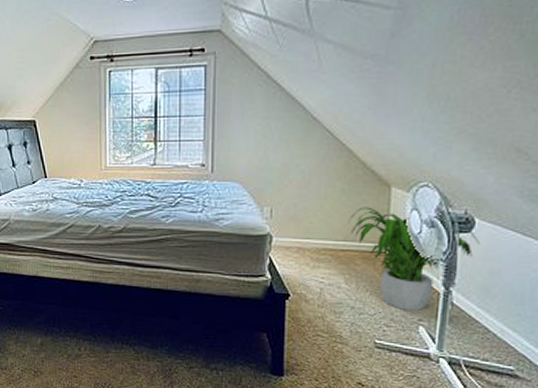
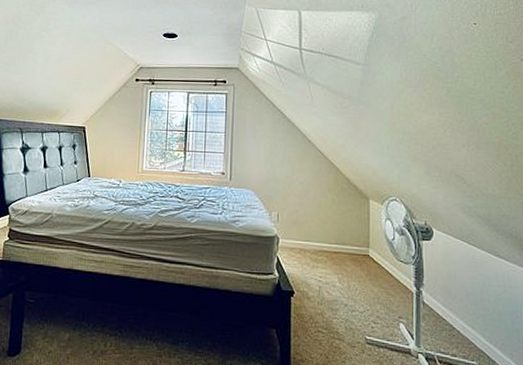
potted plant: present [349,207,481,311] -> none [339,215,439,309]

